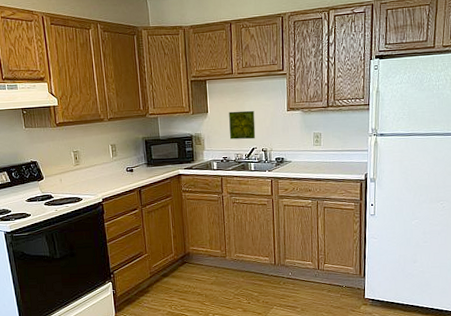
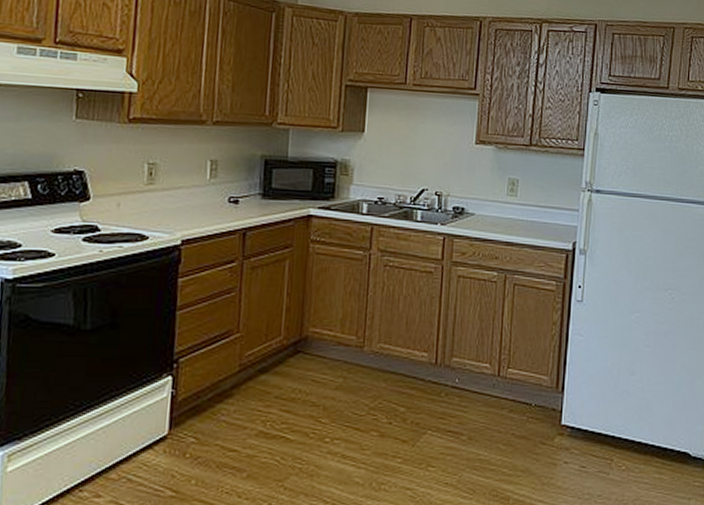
decorative tile: present [229,110,256,140] -> none [392,134,431,177]

